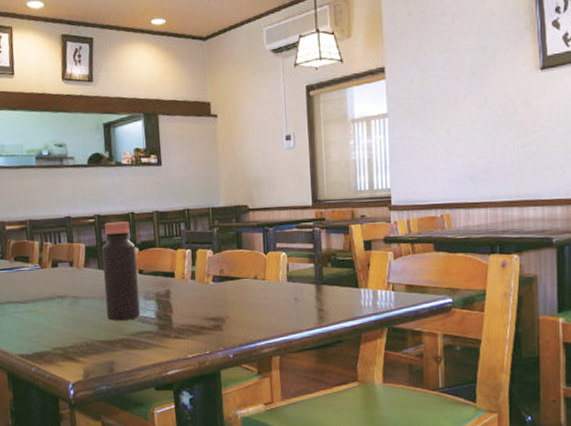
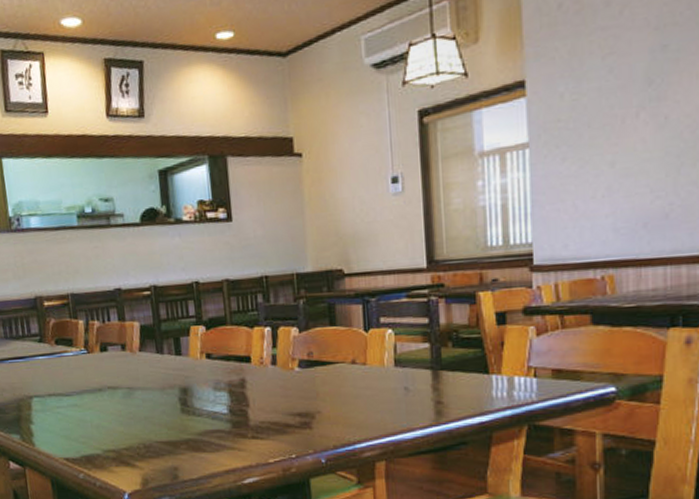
bottle: present [102,221,140,321] -> none [160,293,209,417]

